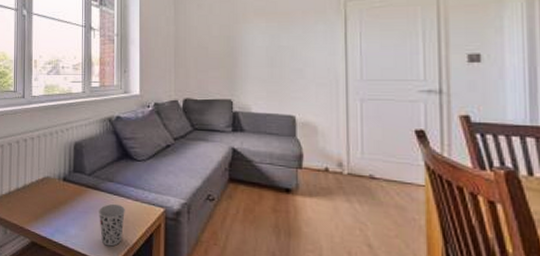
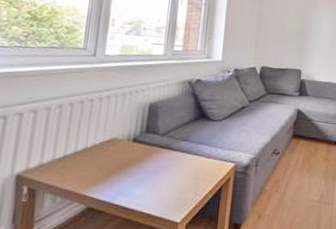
cup: present [99,203,125,247] -> none [169,162,197,203]

